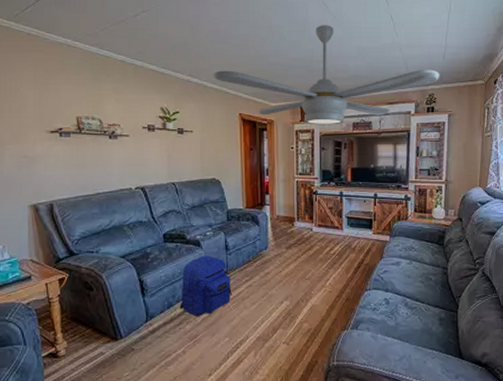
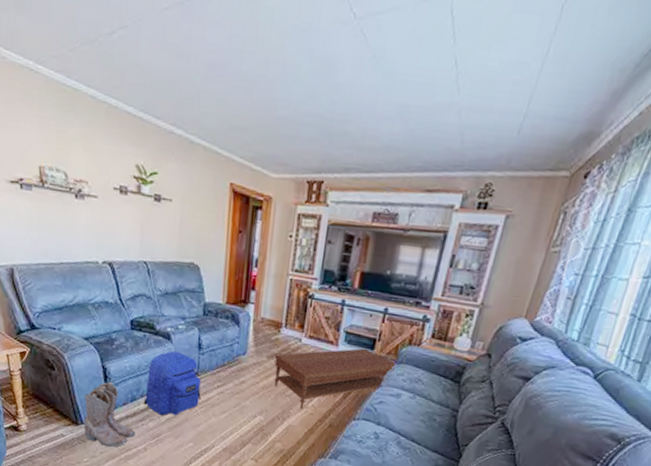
boots: none [122,293,173,356] -> present [84,382,135,447]
ceiling fan: present [212,25,440,125] -> none [202,66,508,213]
coffee table: none [291,228,390,288] -> present [274,348,395,409]

